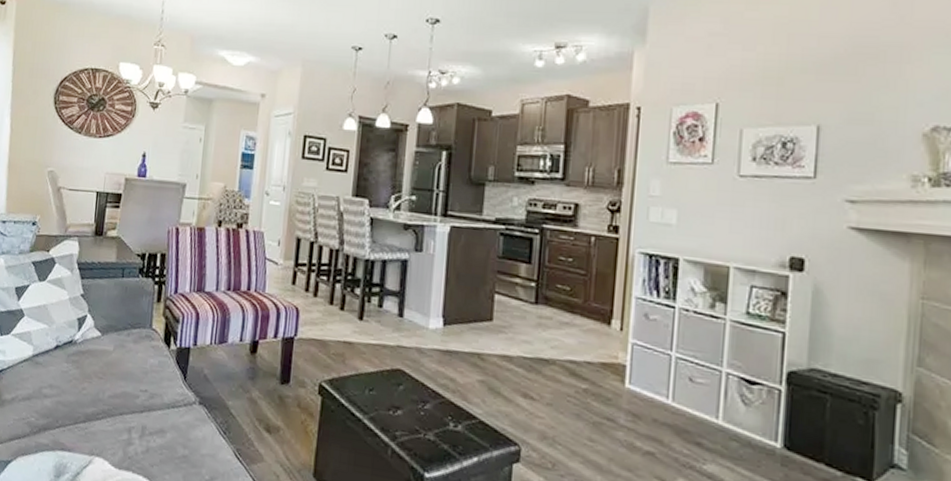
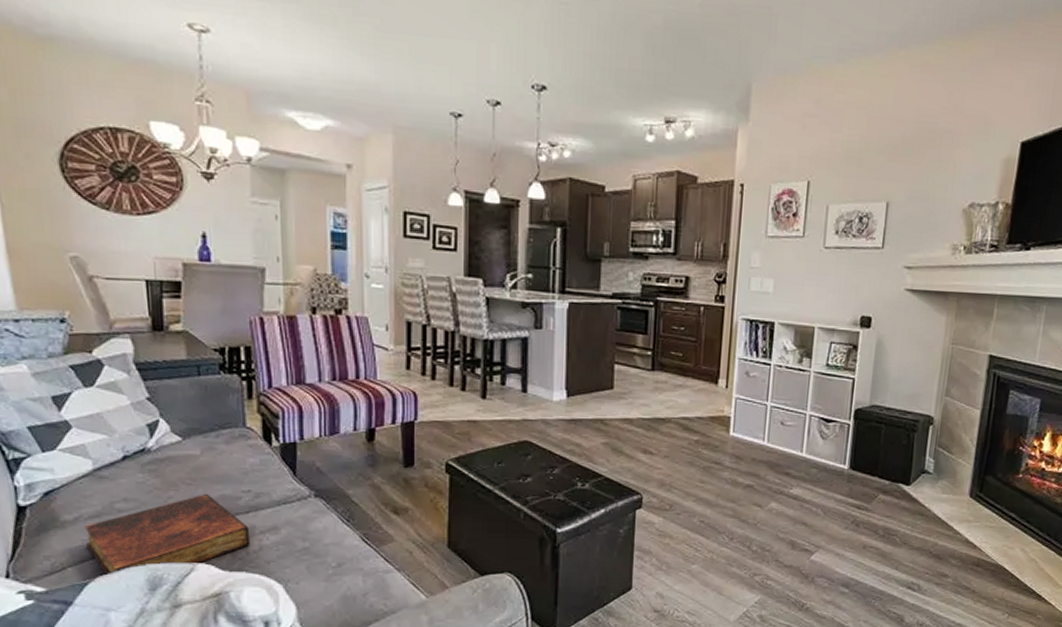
book: none [15,388,142,458] -> present [85,493,251,577]

